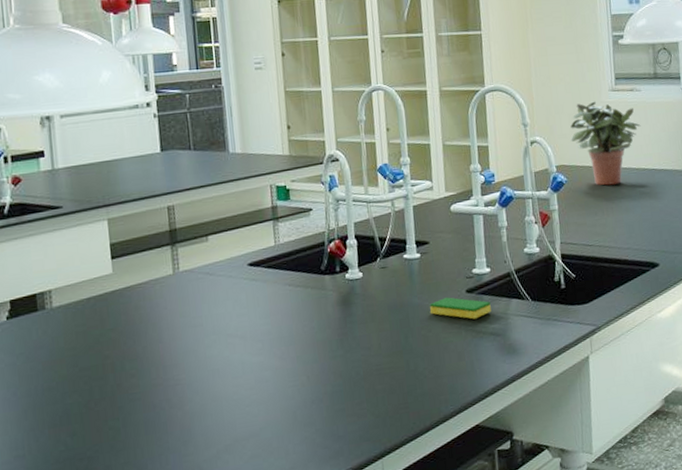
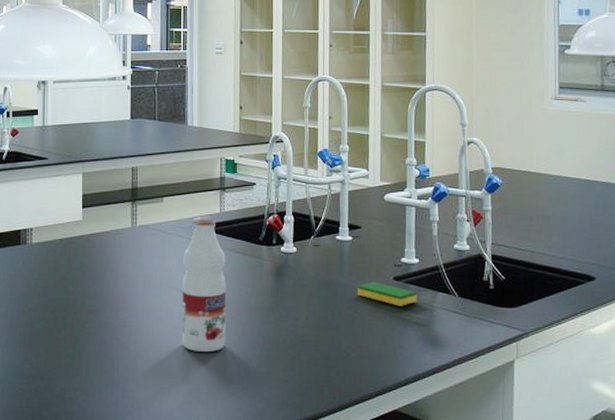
beverage bottle: none [236,251,294,400] -> present [182,217,227,352]
potted plant: present [570,101,641,186] -> none [509,108,584,192]

